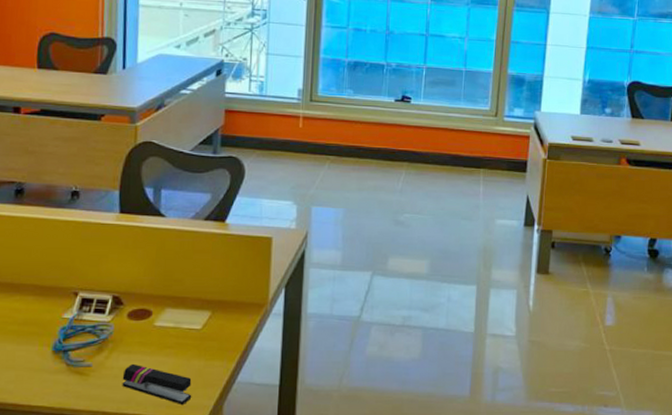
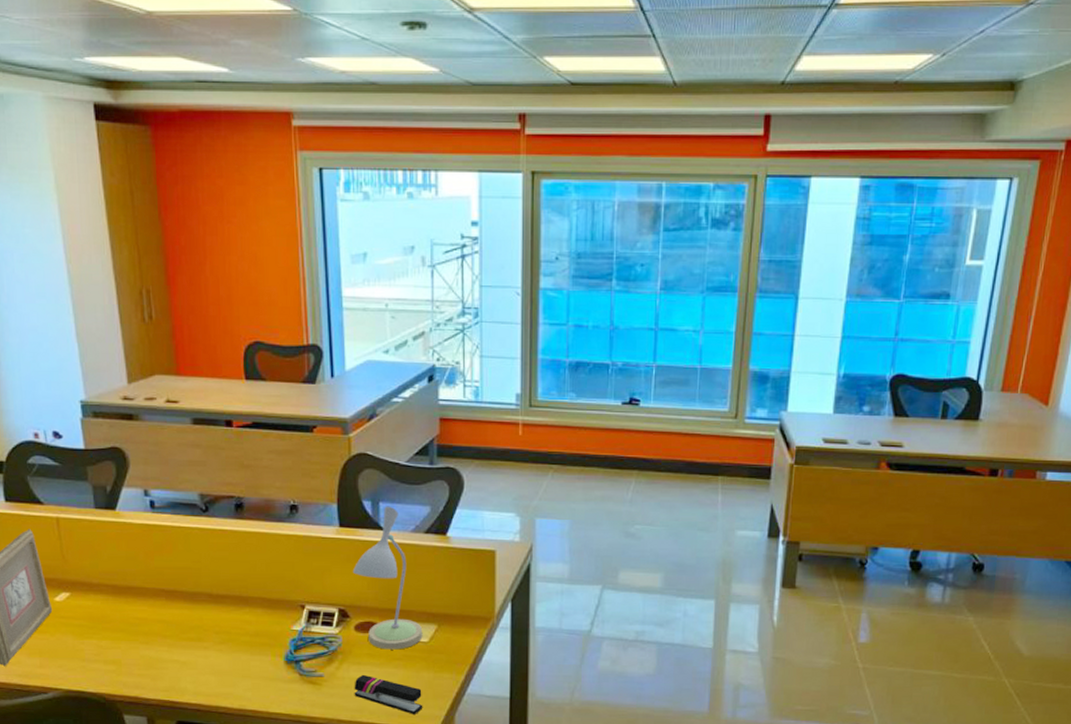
desk lamp: none [129,193,197,337] -> present [352,506,423,650]

